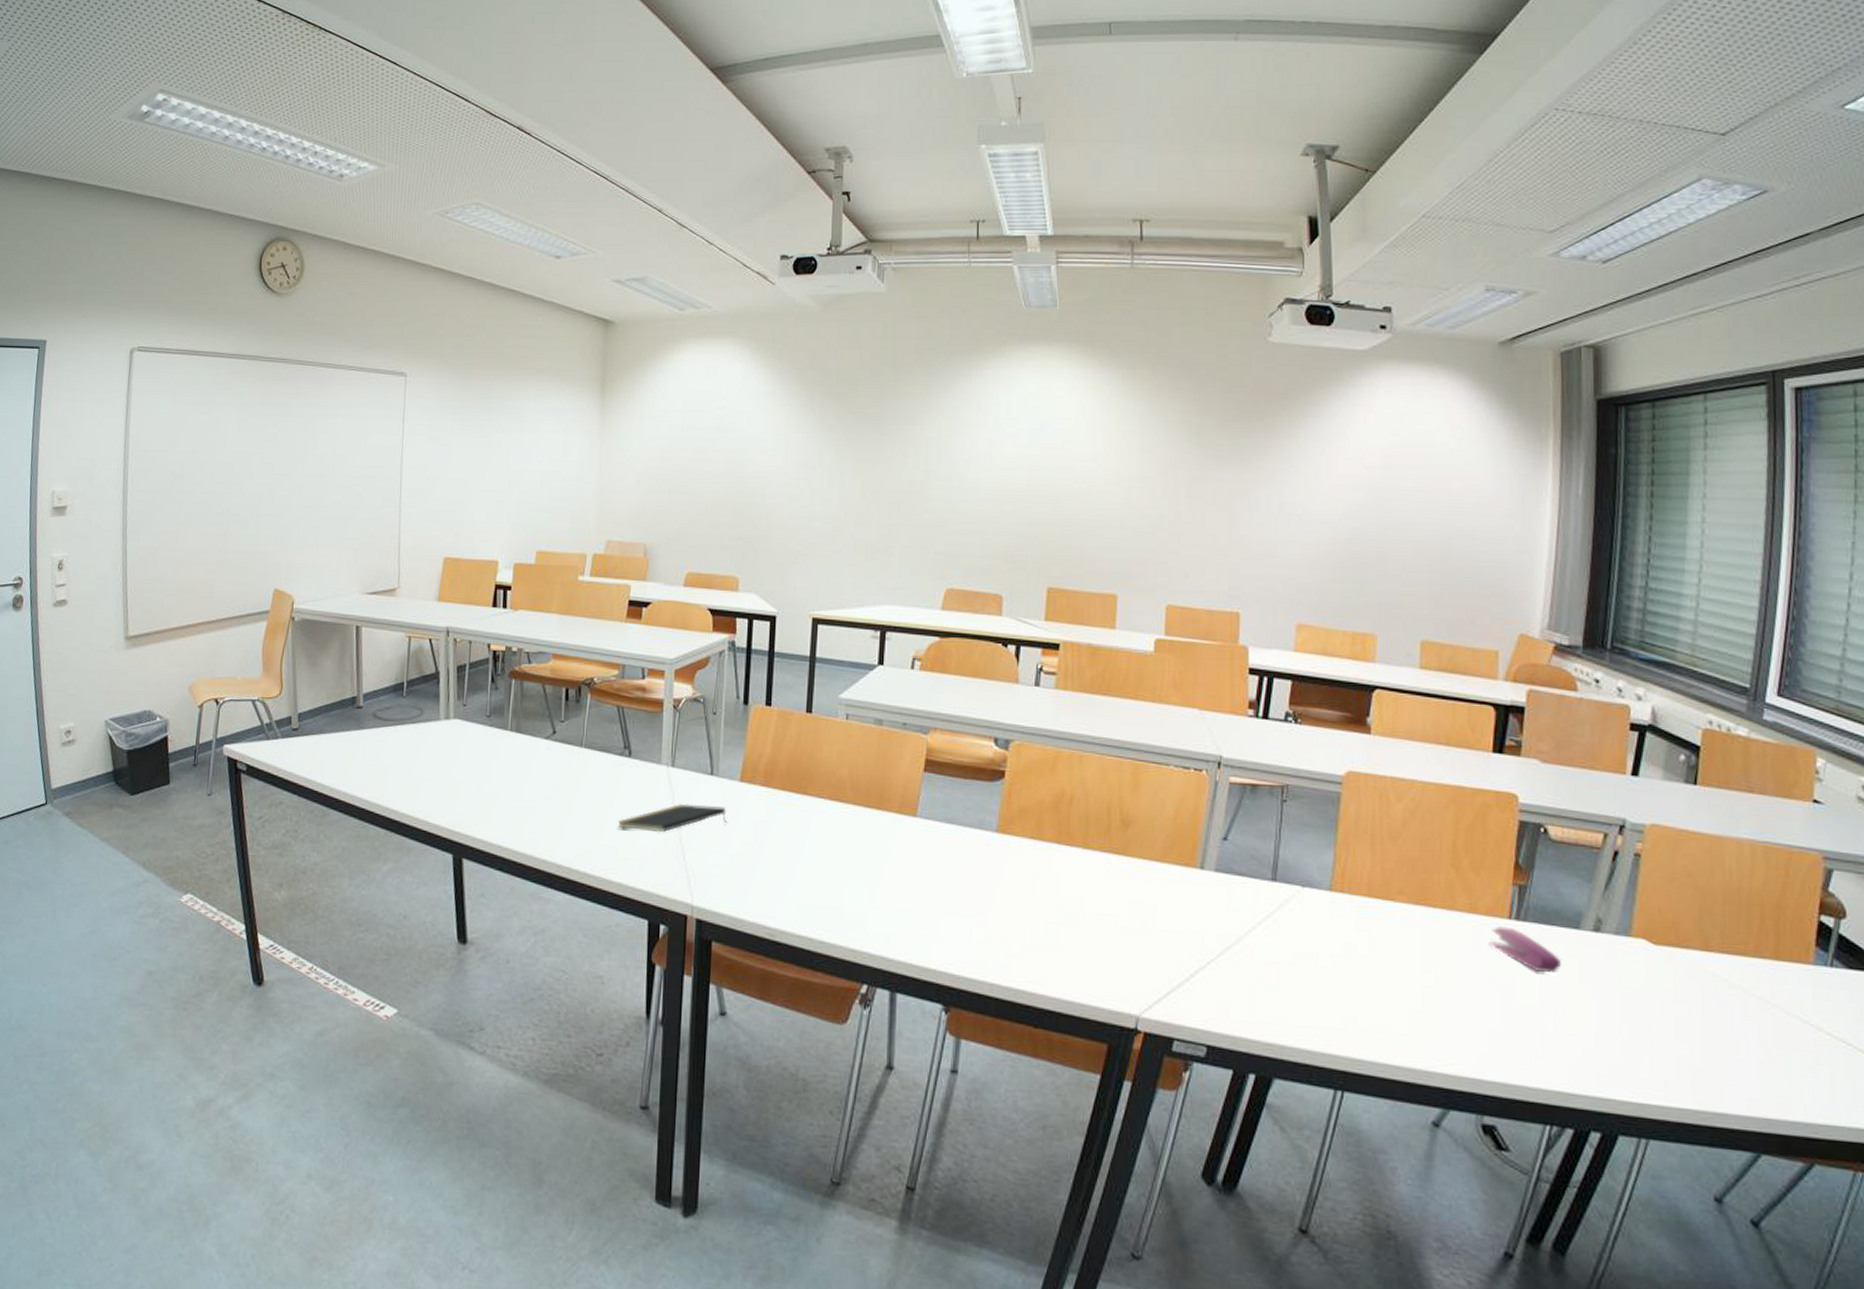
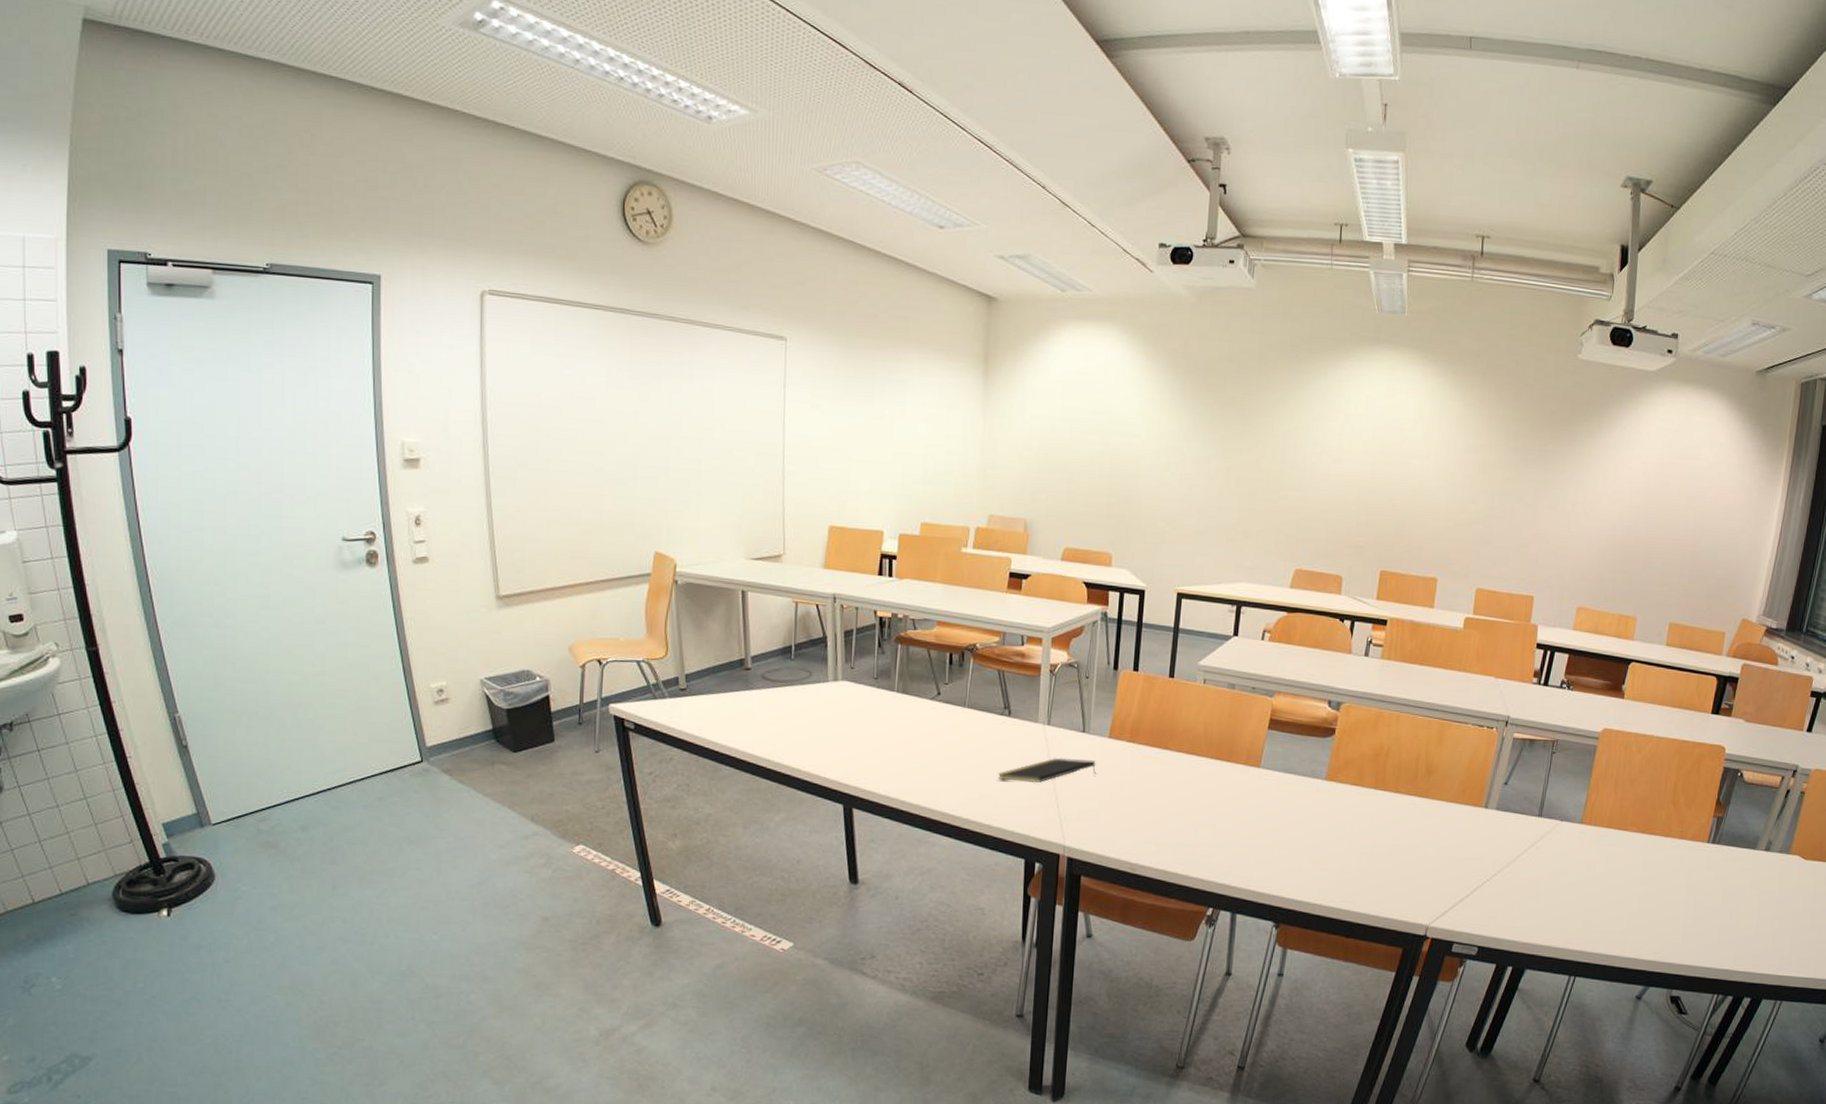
stapler: present [1489,926,1561,972] -> none [1691,849,1740,882]

